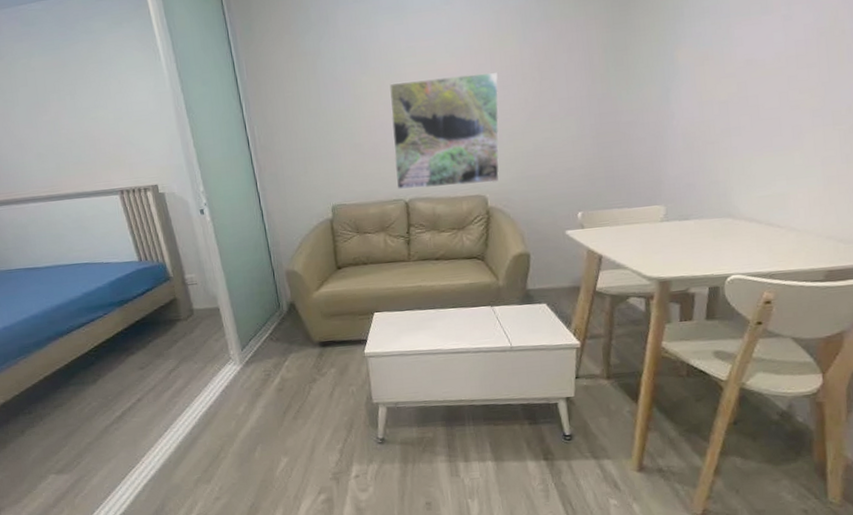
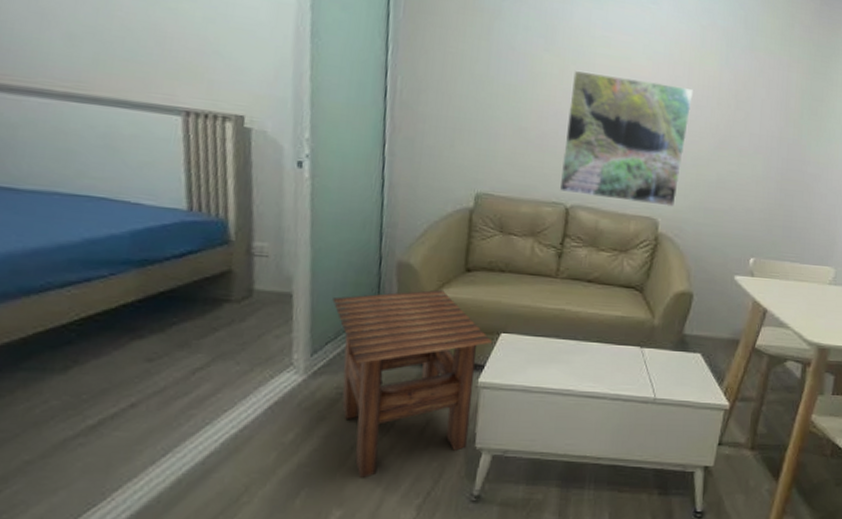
side table: none [247,286,370,434] -> present [332,289,493,478]

